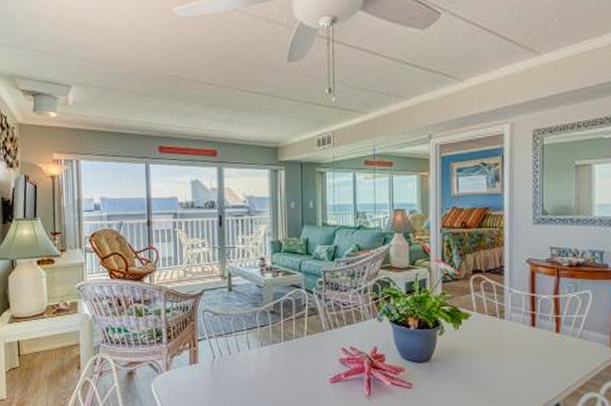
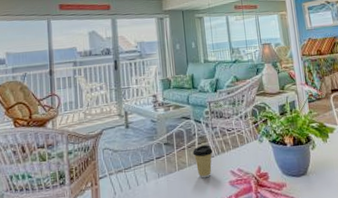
coffee cup: none [301,318,324,353] -> present [193,144,213,179]

